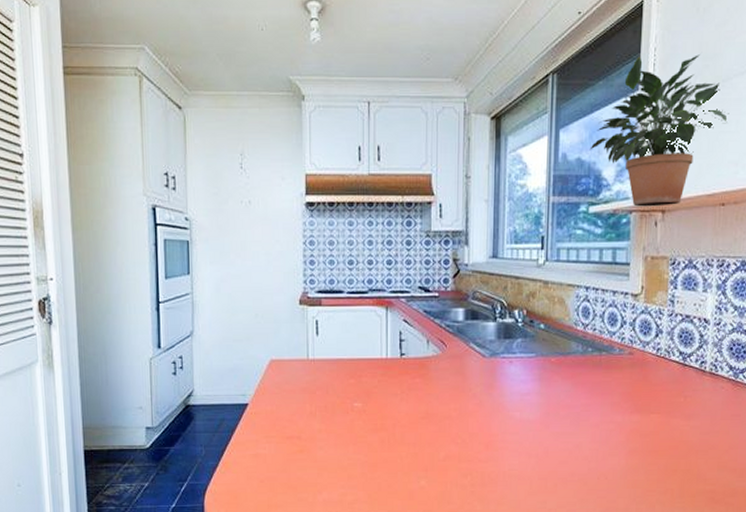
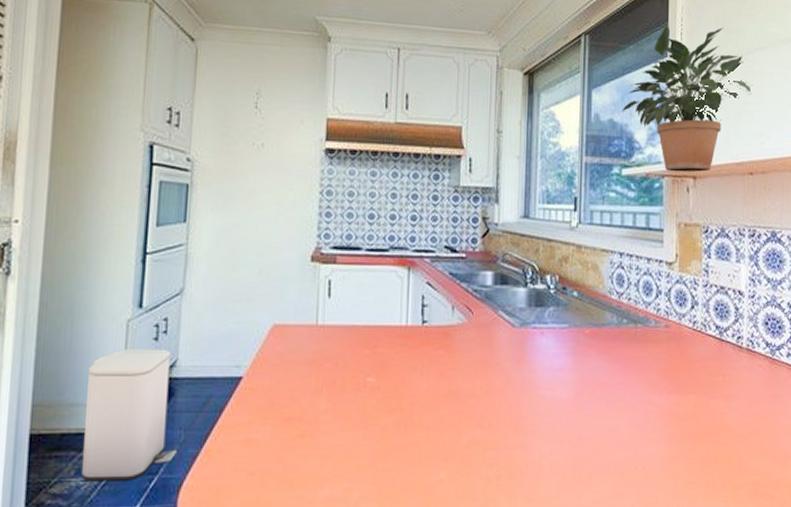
pedal bin: none [124,381,201,487] -> present [81,348,178,482]

